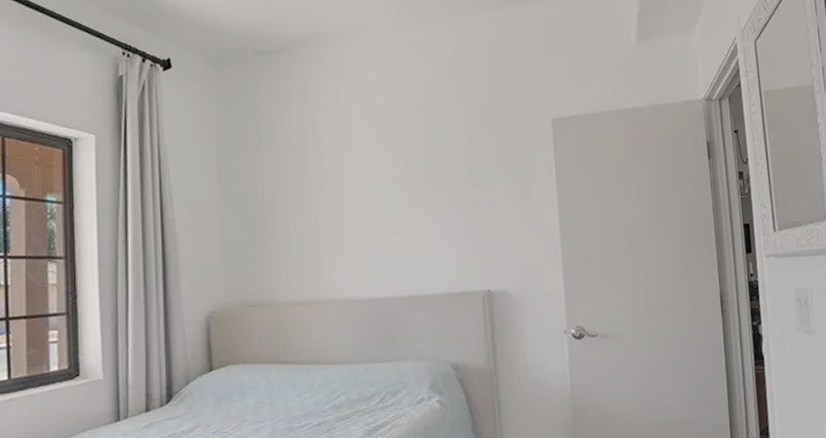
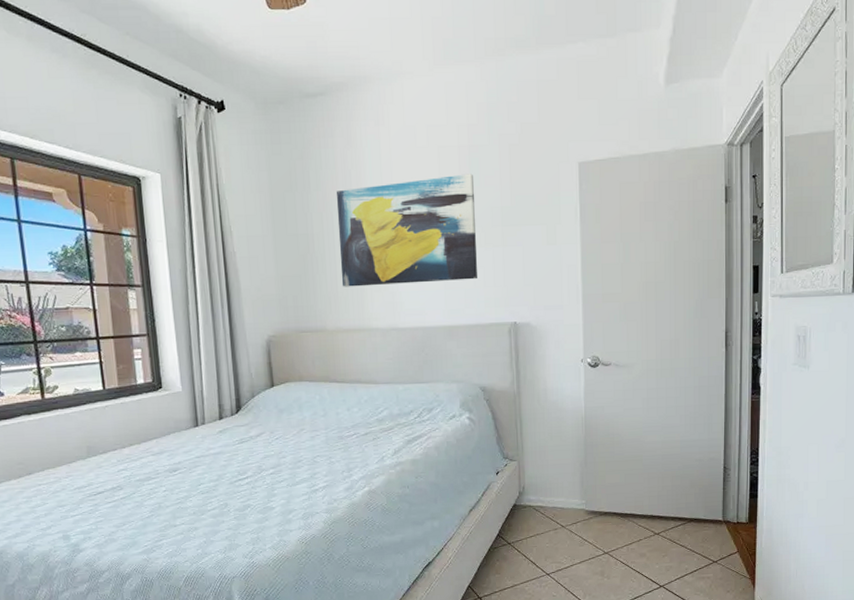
wall art: none [291,131,446,255] -> present [337,174,477,287]

